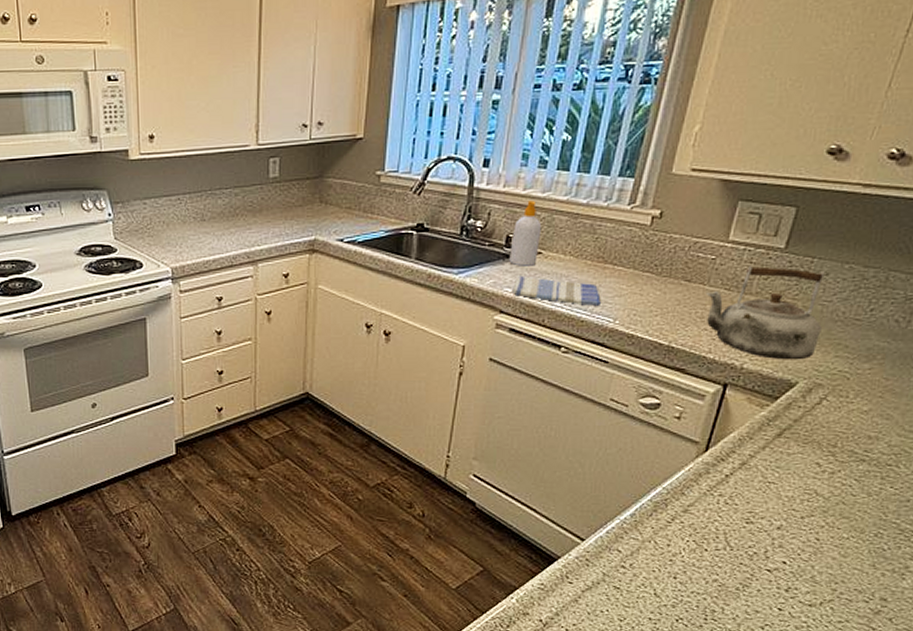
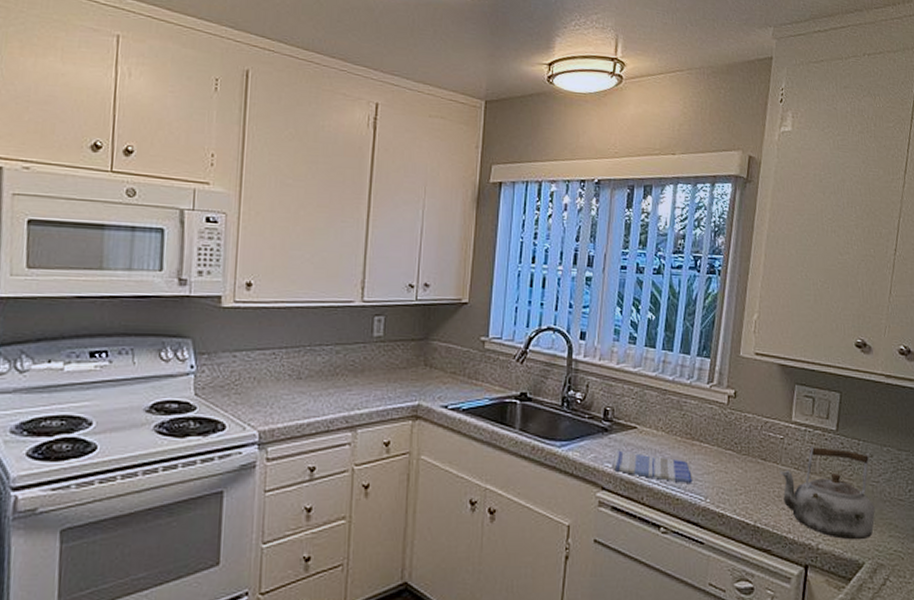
soap bottle: present [509,200,542,266] -> none [608,375,635,441]

